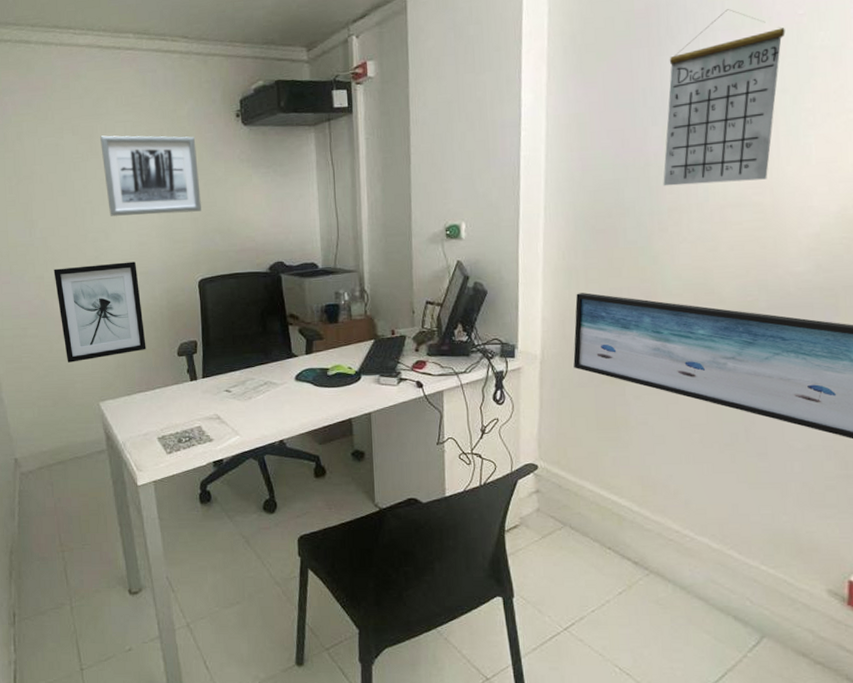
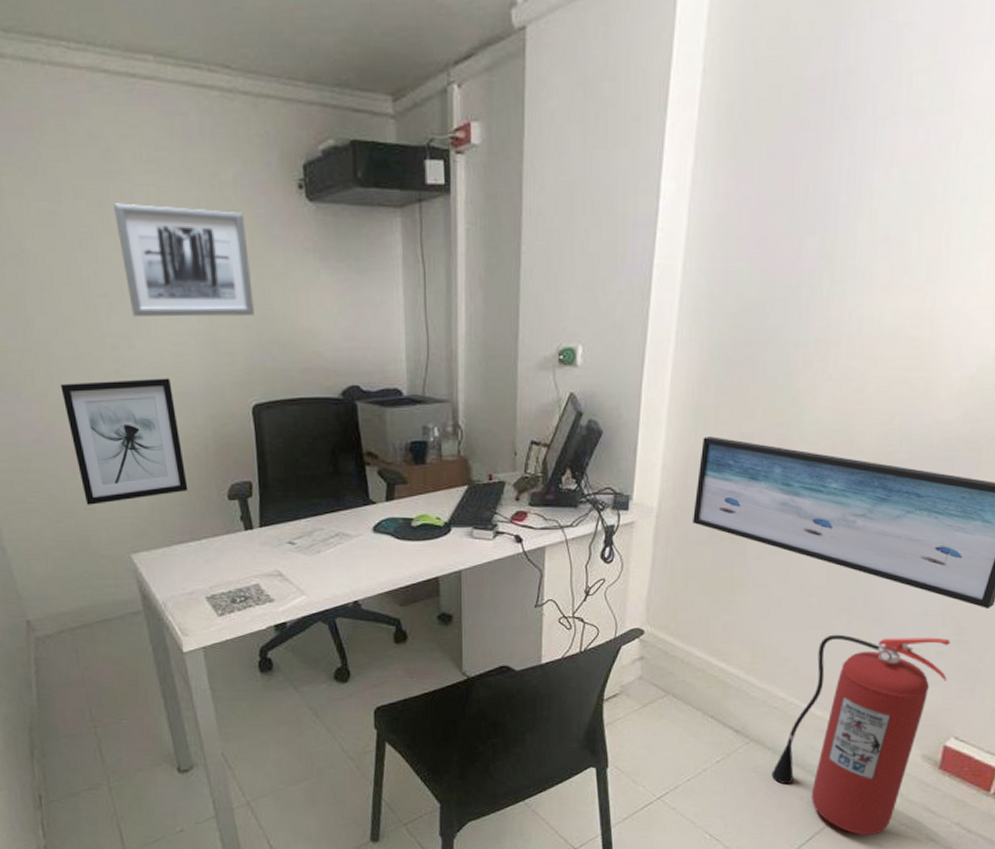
calendar: present [663,9,785,186] -> none [814,86,977,312]
fire extinguisher: none [675,468,841,675] -> present [771,634,951,836]

